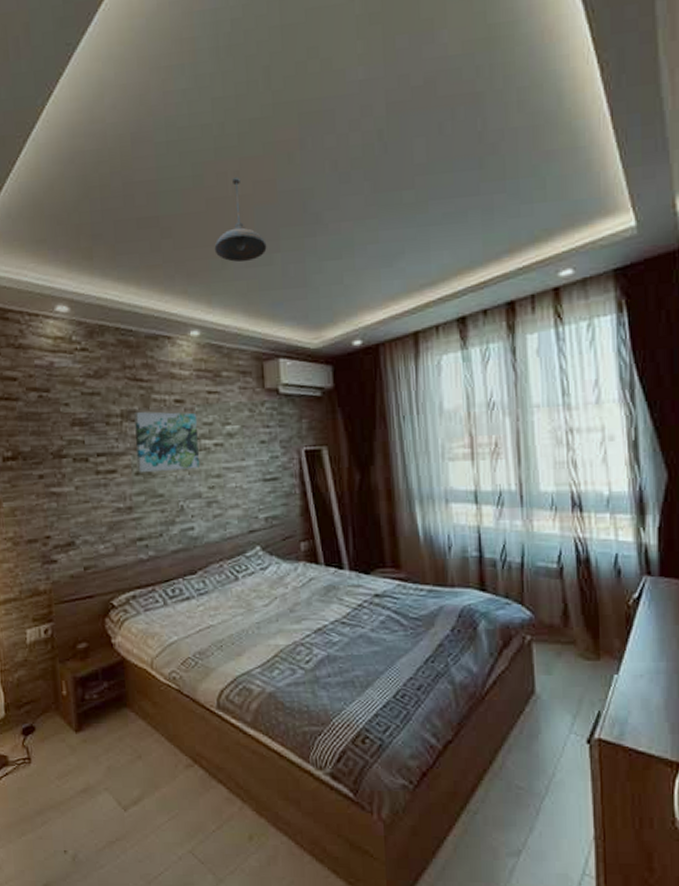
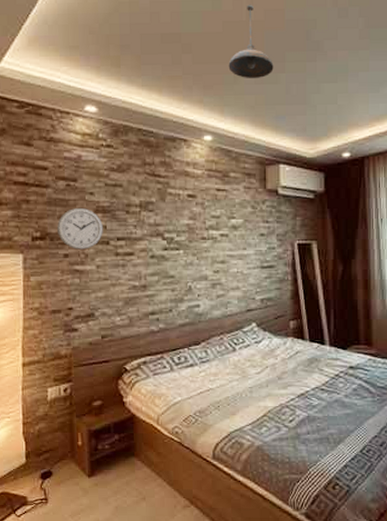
wall clock: none [30,421,81,469] -> present [57,207,103,250]
wall art: present [134,411,199,473] -> none [151,203,207,257]

